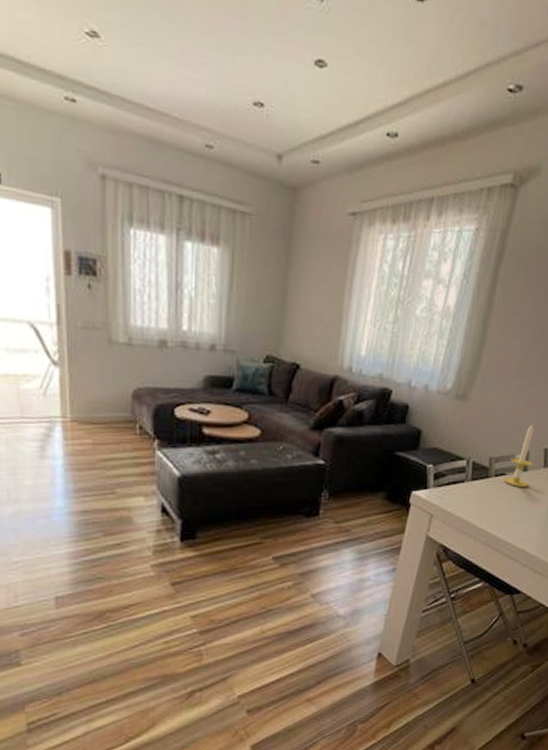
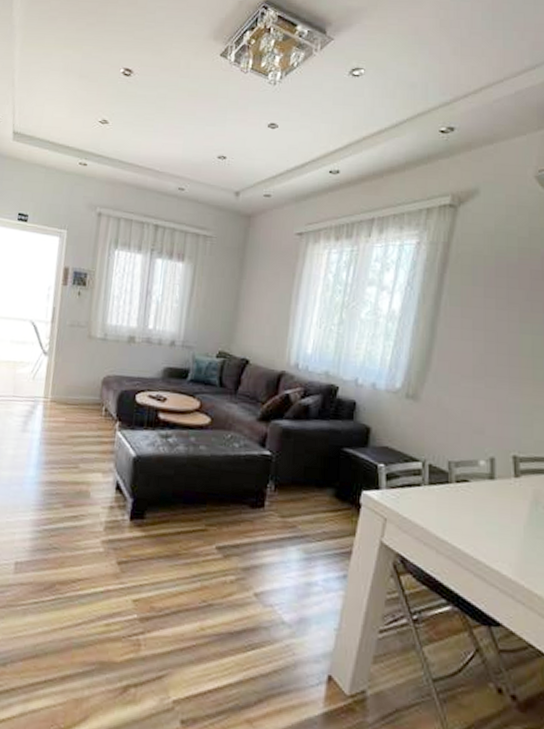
candle: present [503,424,535,488] -> none [467,429,501,499]

